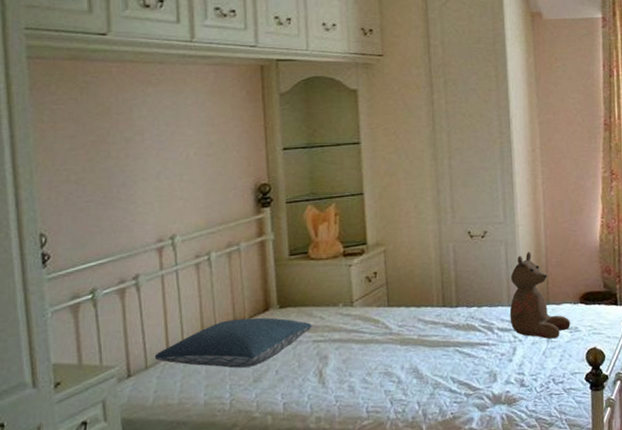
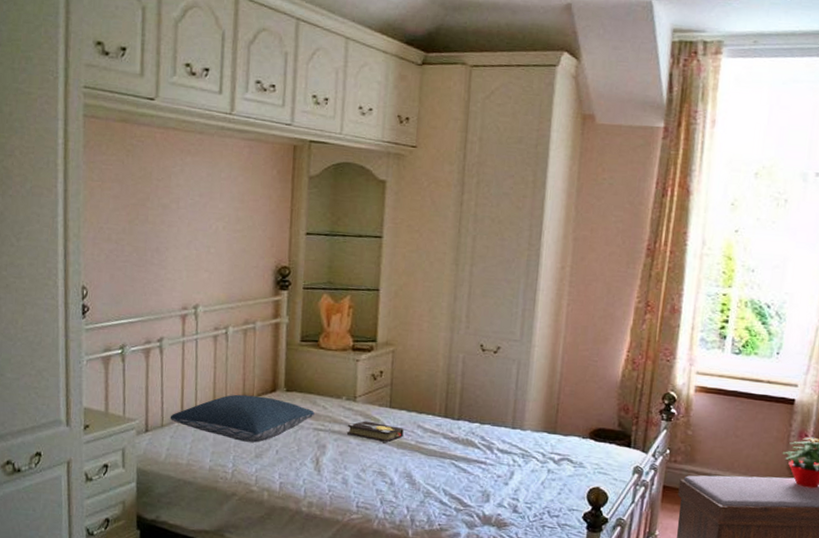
hardback book: none [348,323,405,343] -> present [347,421,404,444]
teddy bear: present [509,252,570,340] -> none [511,376,576,471]

